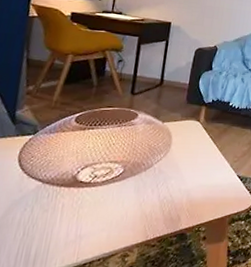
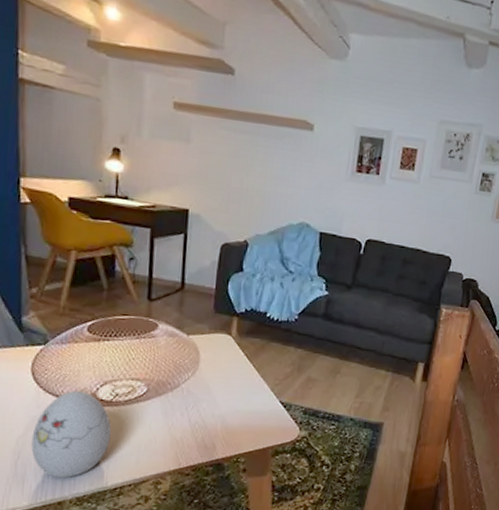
decorative egg: none [7,175,87,257] -> present [31,391,111,478]

